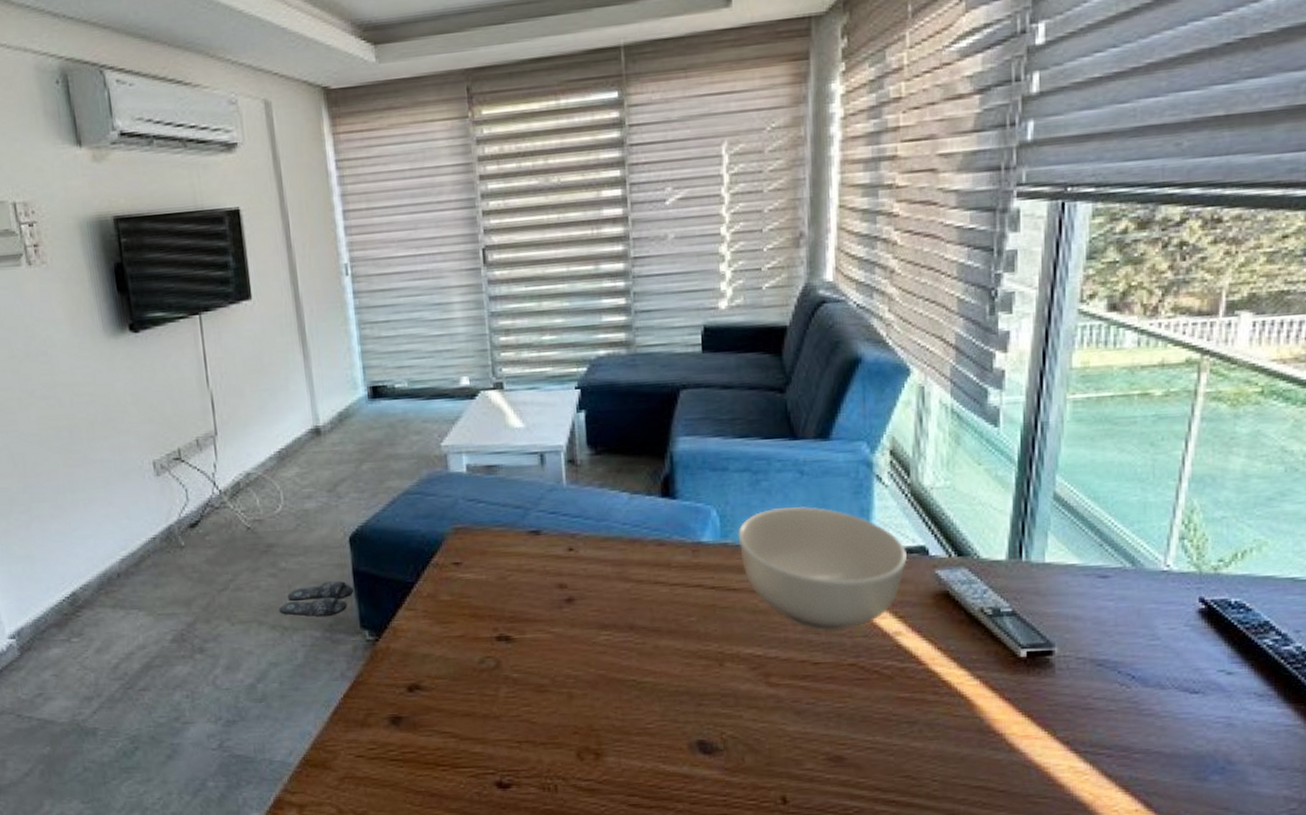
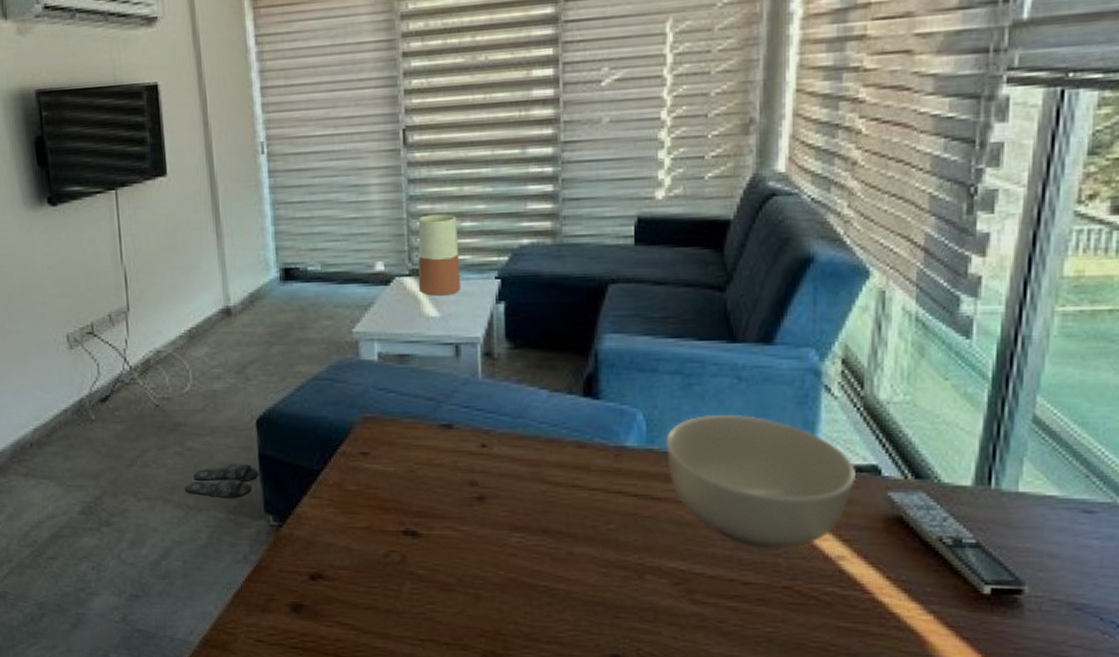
vase: none [500,328,543,409] -> present [418,214,461,297]

